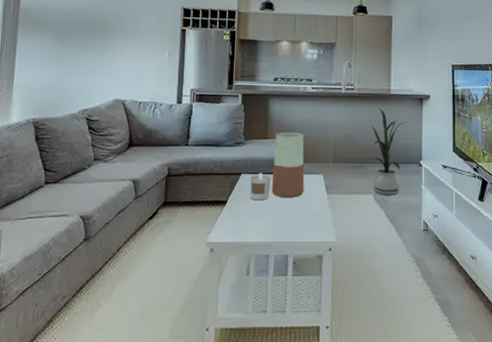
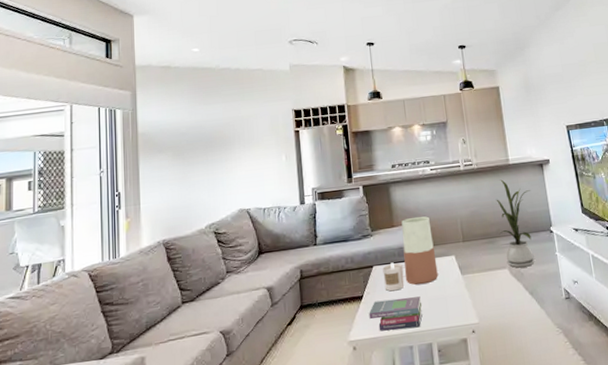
books: none [230,208,284,238] -> present [369,296,423,331]

